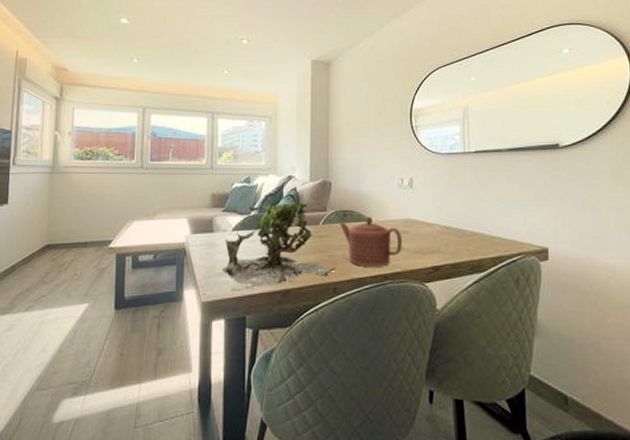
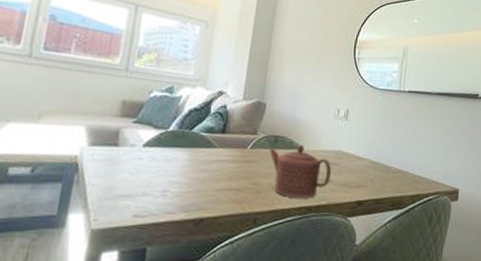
plant: present [222,202,335,289] -> none [123,119,258,217]

